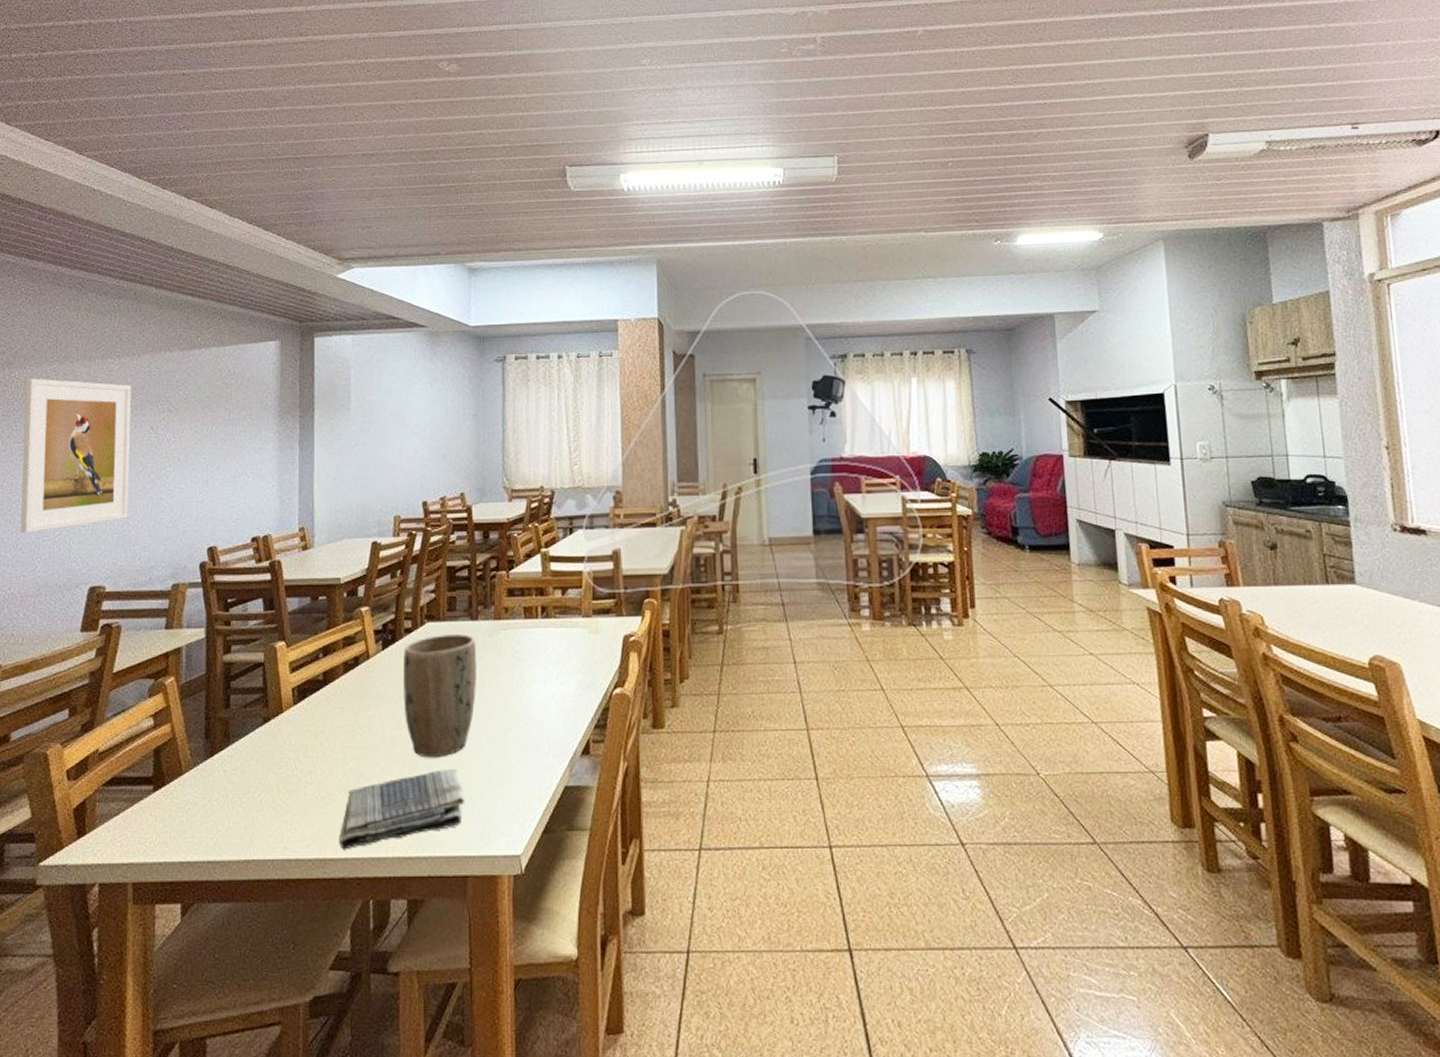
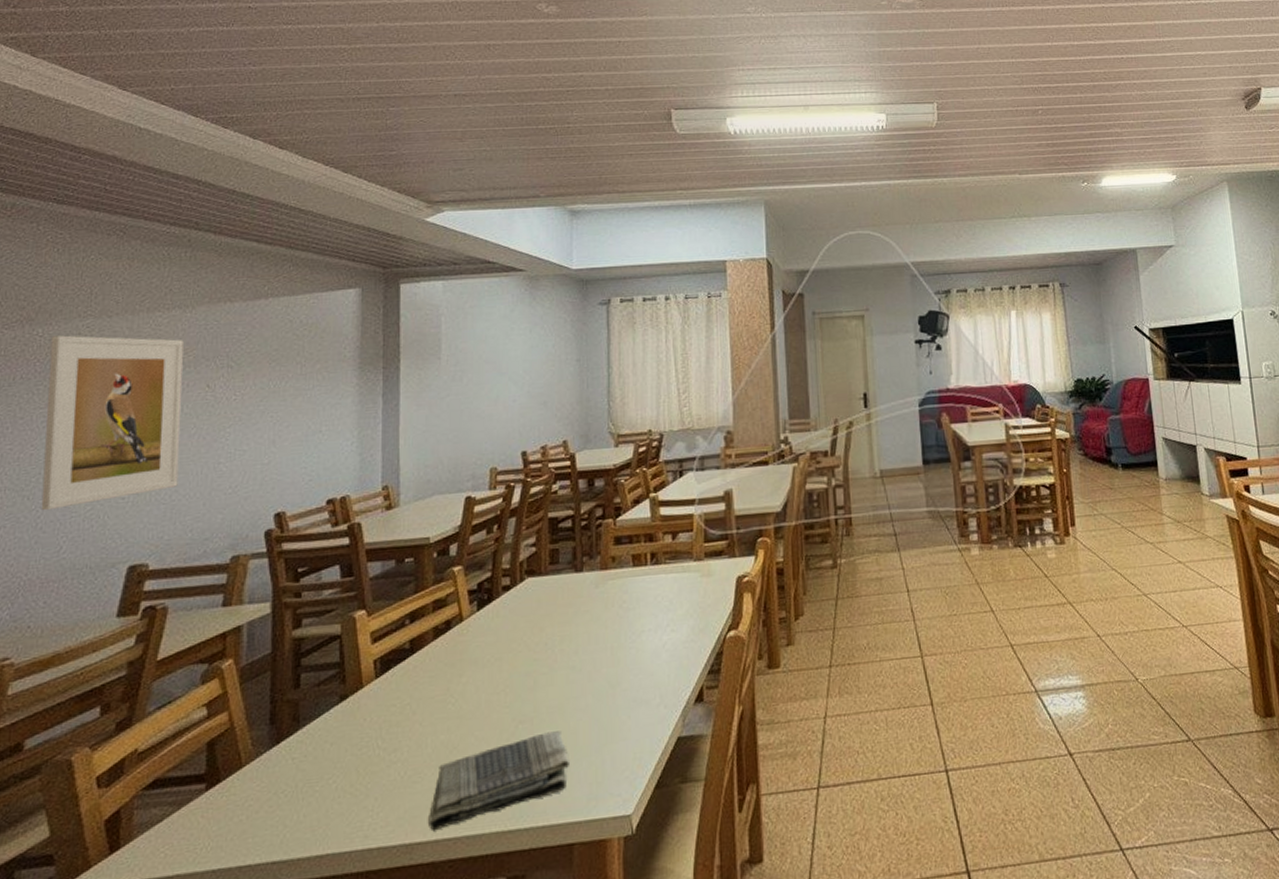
plant pot: present [403,634,477,758] -> none [501,587,583,722]

